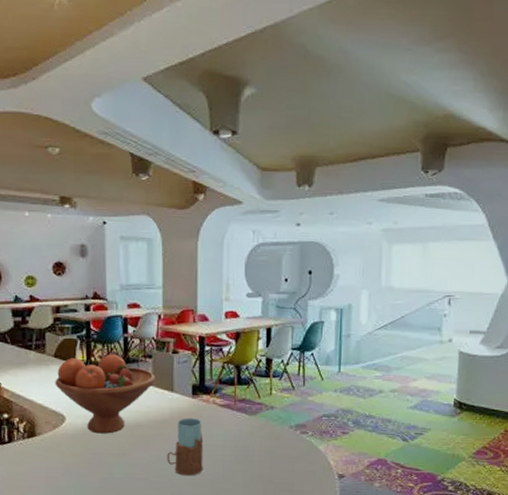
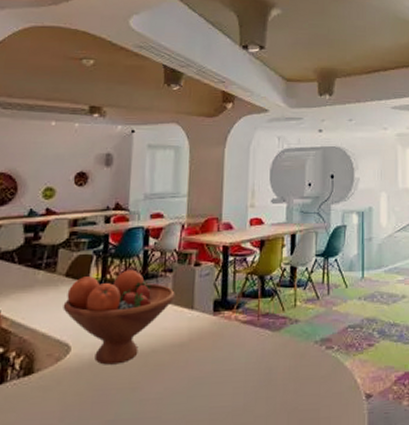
drinking glass: present [167,418,204,476] -> none [182,338,224,410]

